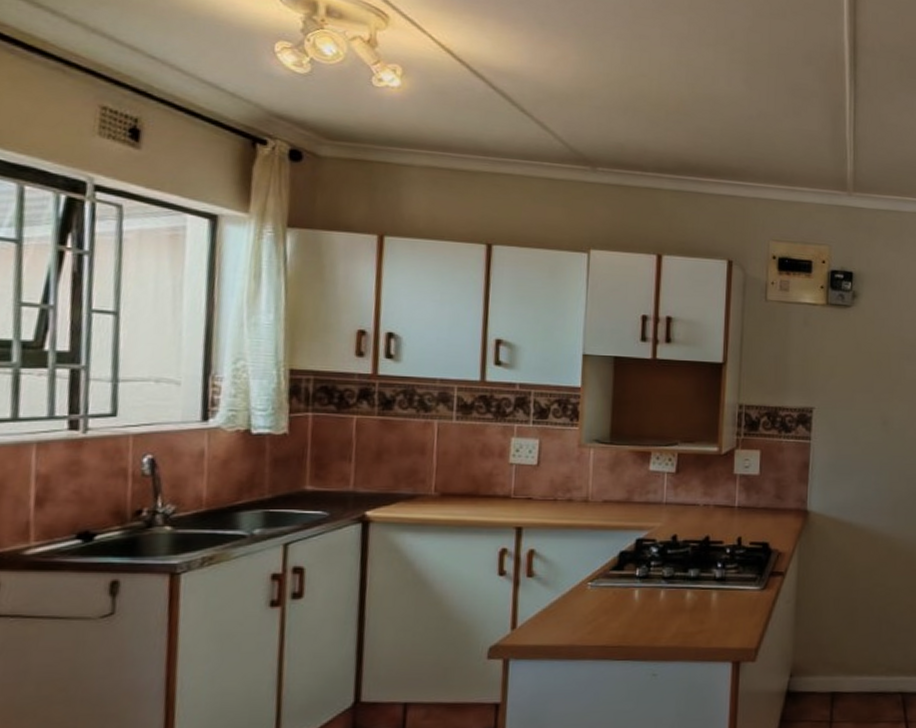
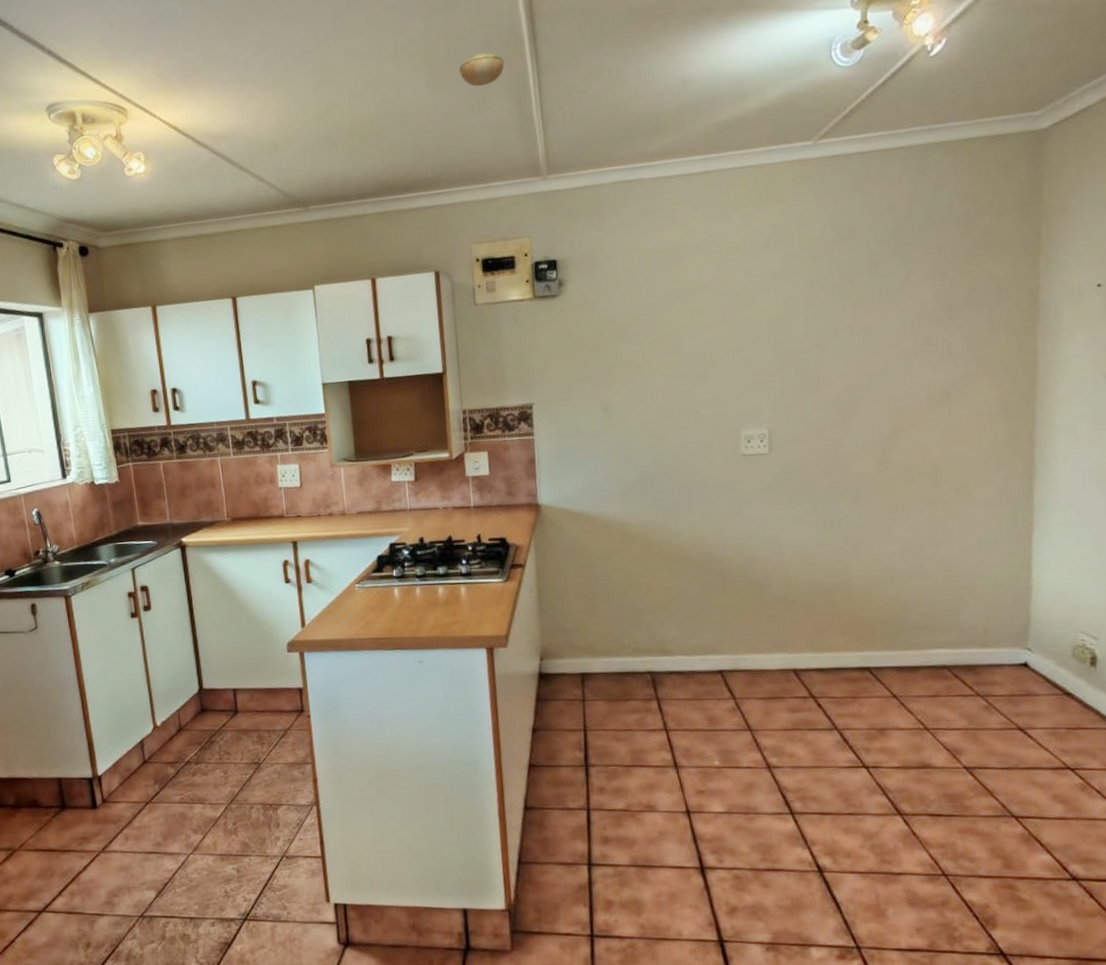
smoke detector: none [779,65,824,96] -> present [459,52,505,87]

